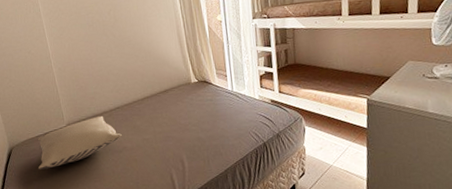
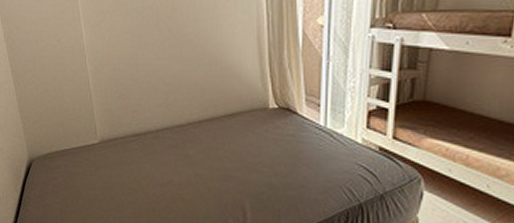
pillow: present [37,115,122,170] -> none [62,135,168,193]

